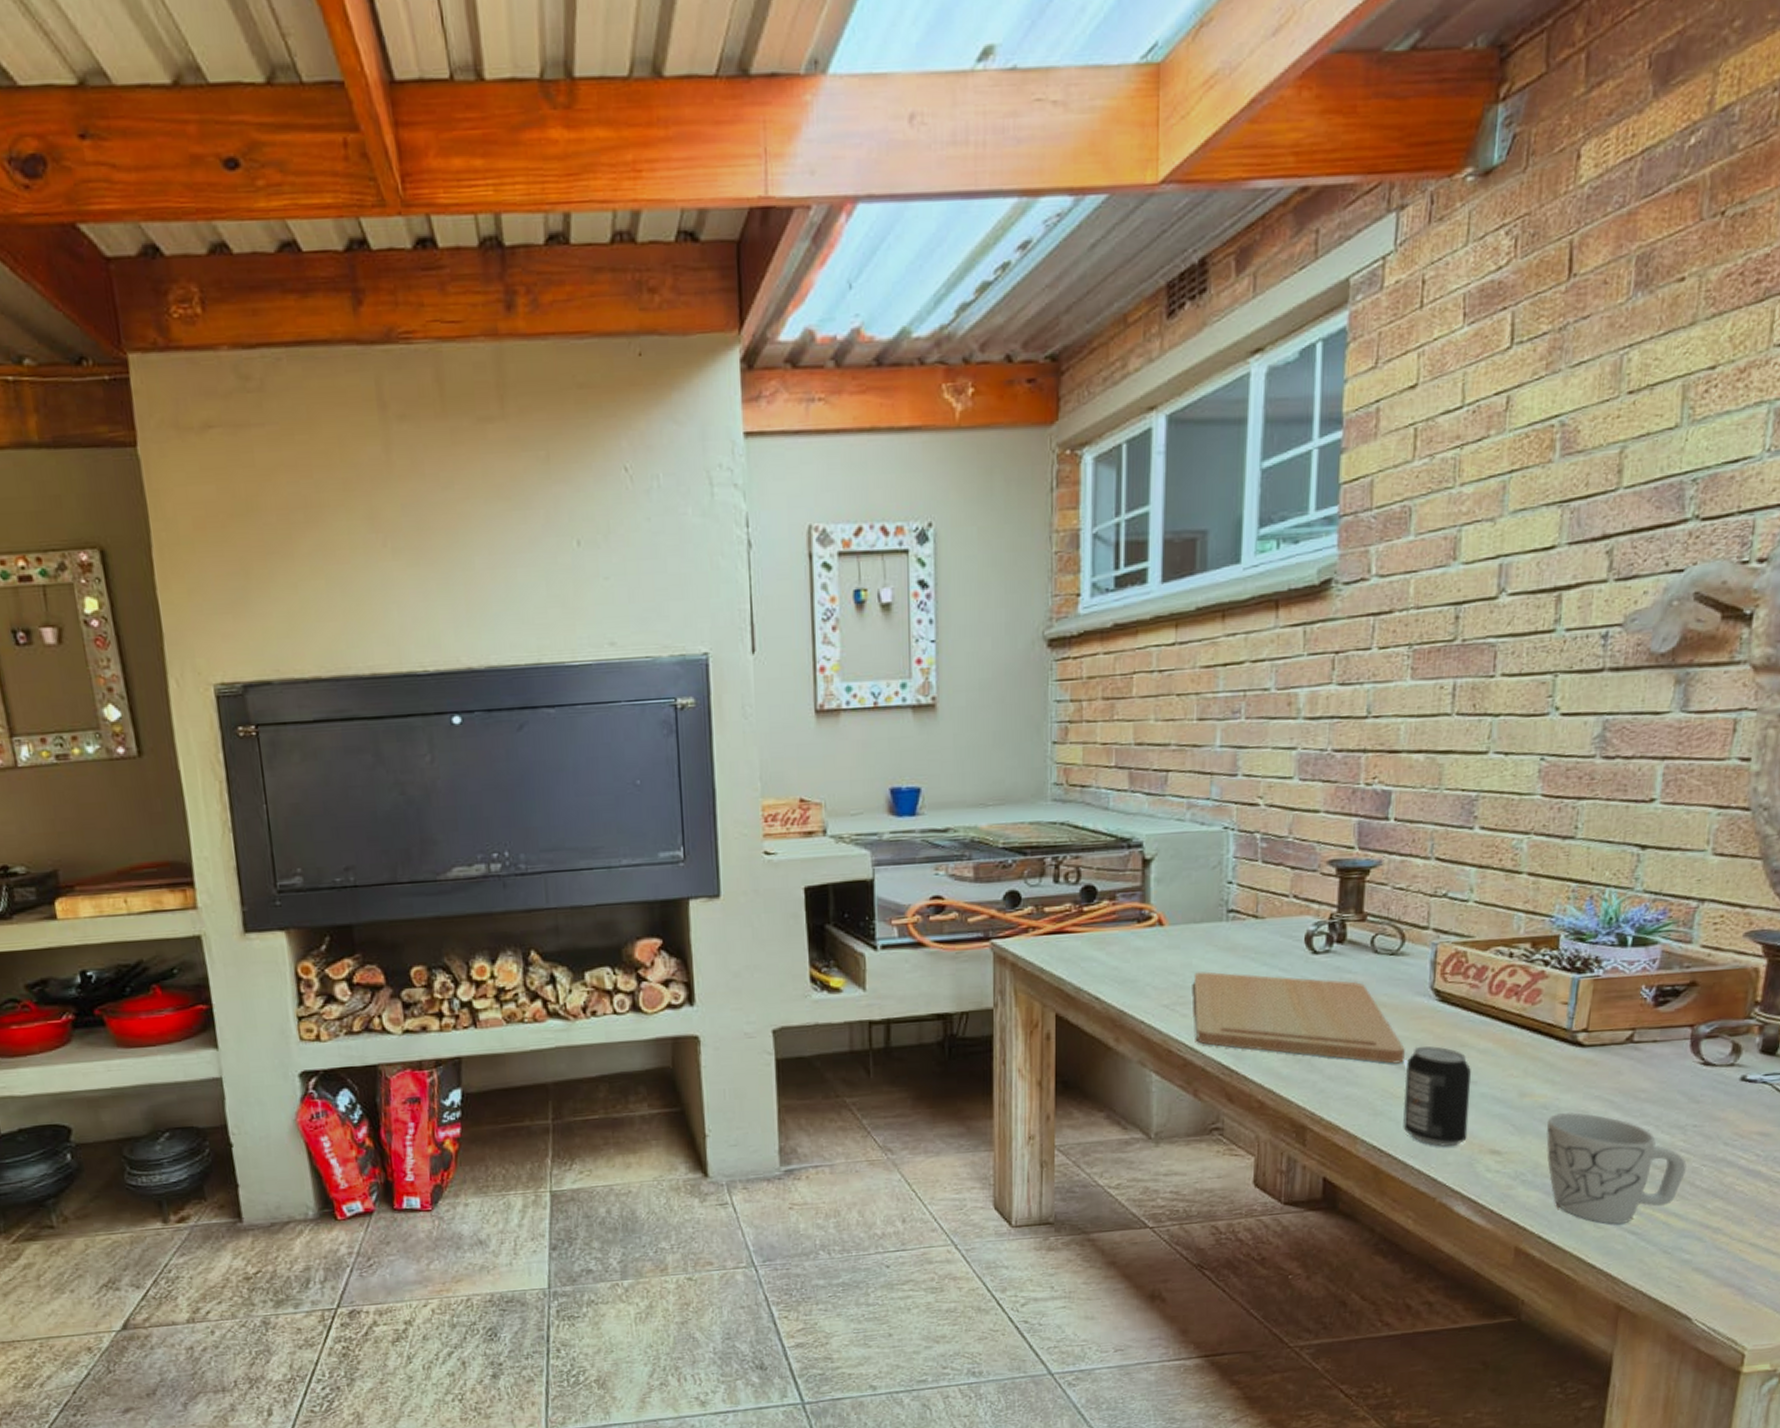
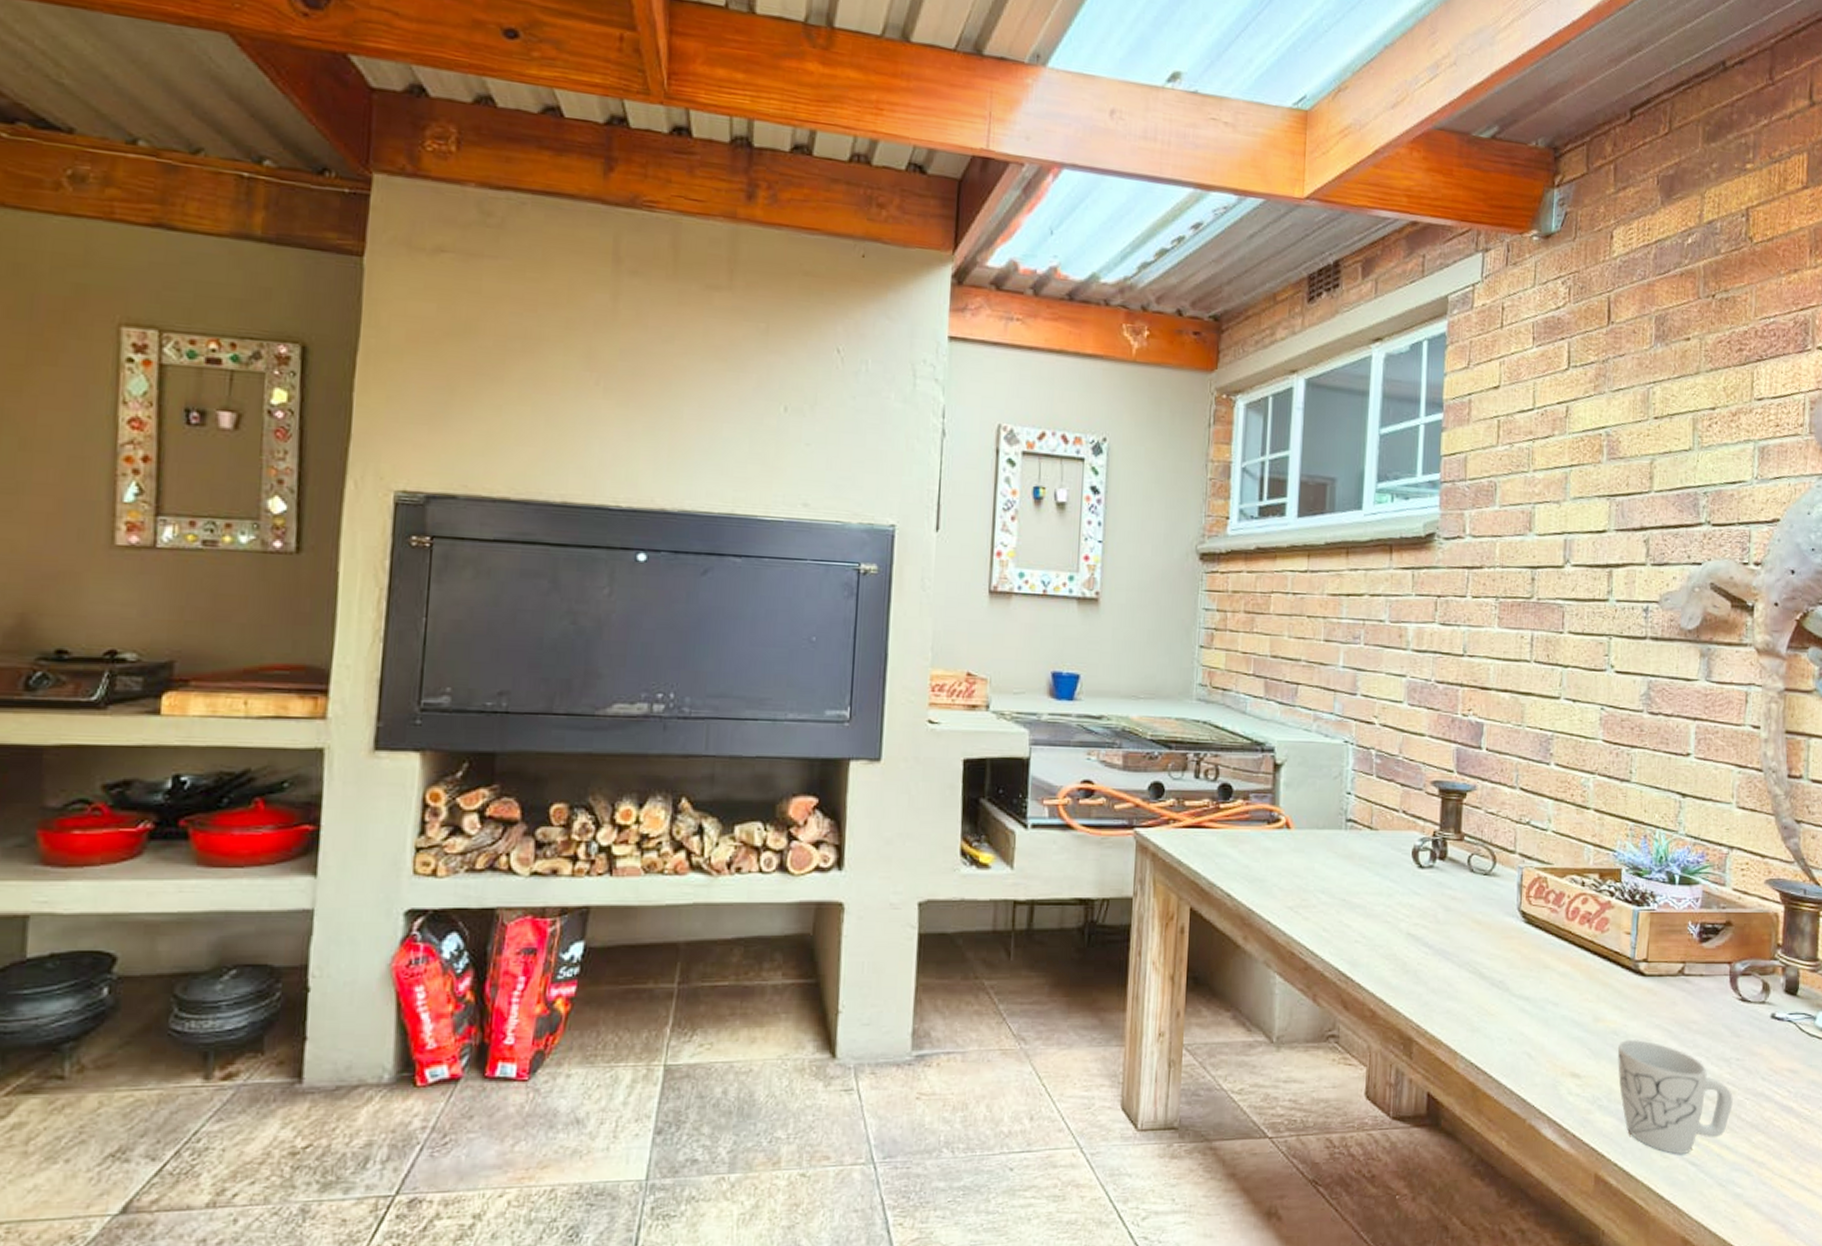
cutting board: present [1193,971,1405,1064] -> none [1315,877,1497,981]
beverage can: present [1403,1046,1472,1147] -> none [1496,965,1554,1067]

